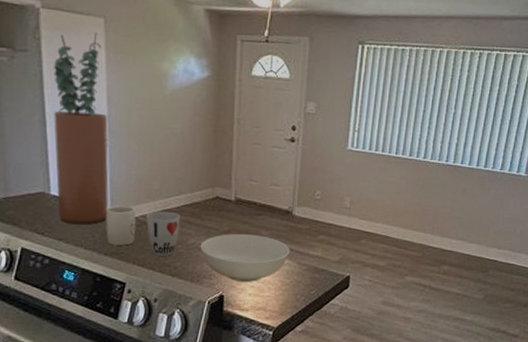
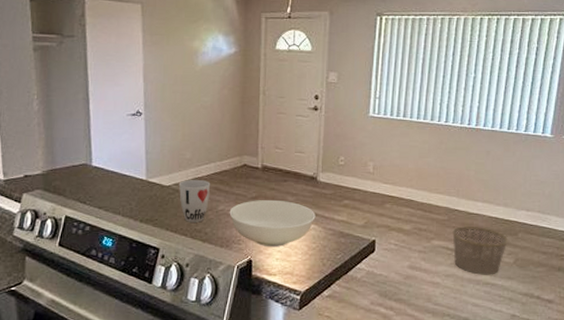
vase: present [54,32,109,225] -> none [96,17,144,194]
mug: present [106,206,137,246] -> none [141,175,170,213]
basket: none [425,263,479,311] -> present [452,226,508,275]

